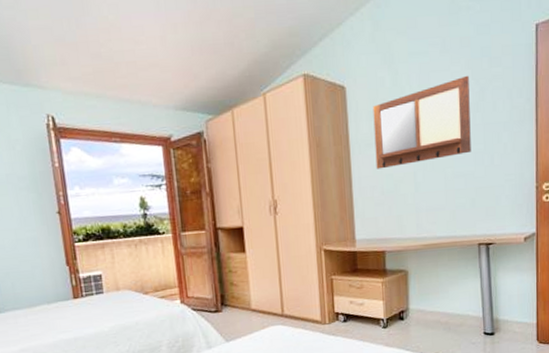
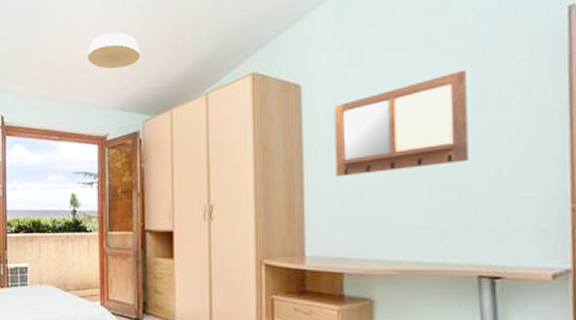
ceiling light: none [141,27,197,67] -> present [87,32,140,70]

